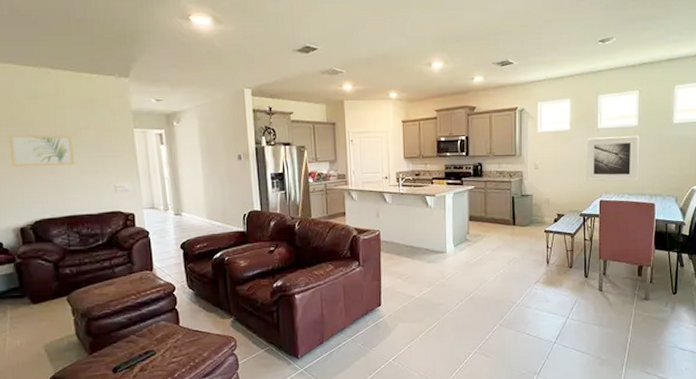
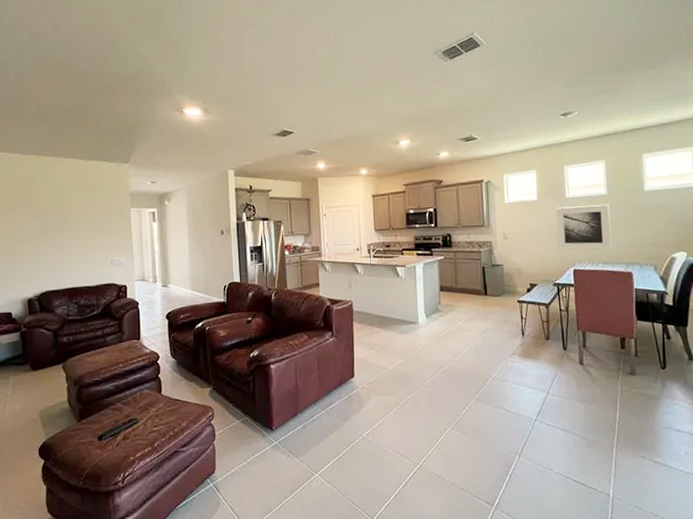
wall art: present [8,134,75,167] -> none [25,215,78,244]

